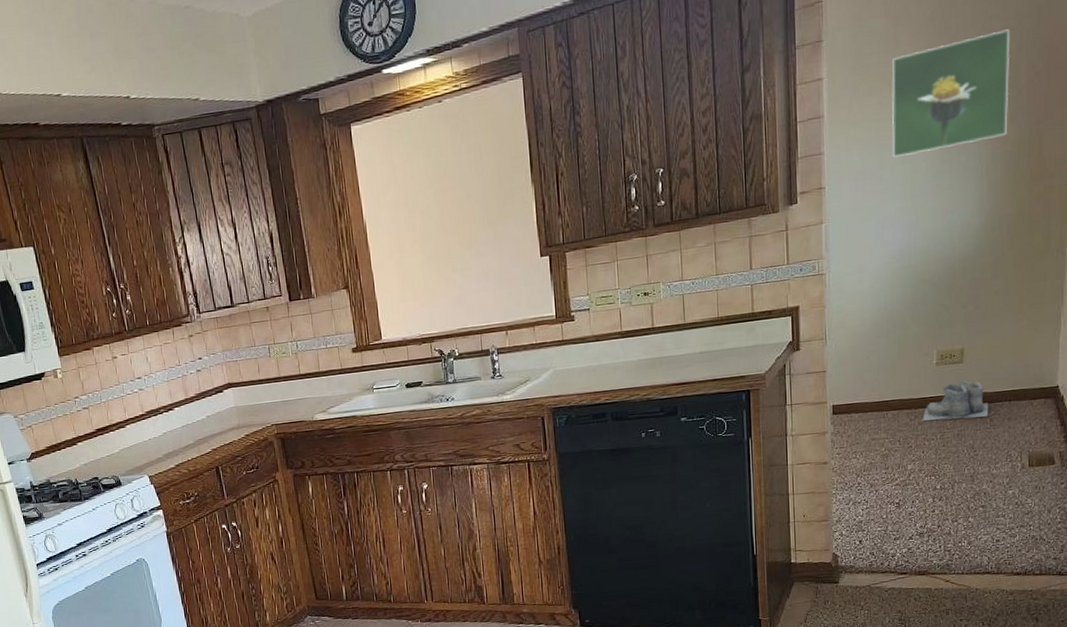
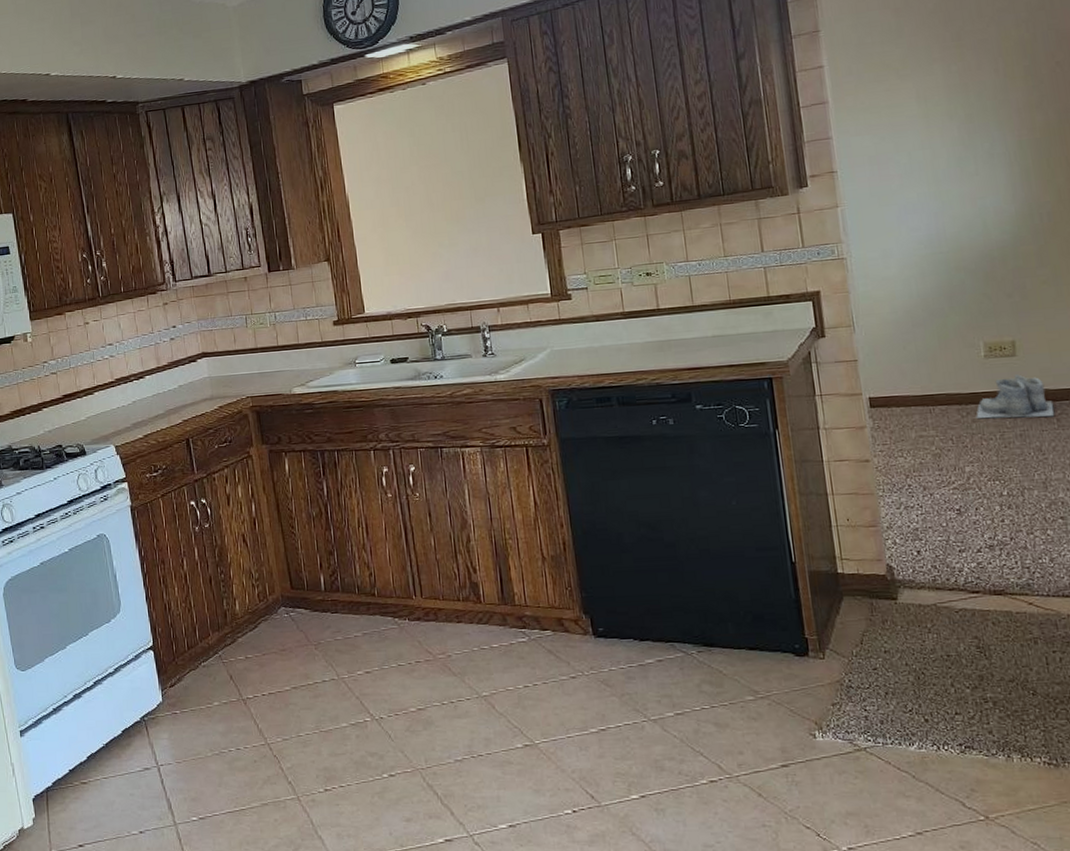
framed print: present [892,29,1010,158] -> none [897,21,1033,144]

